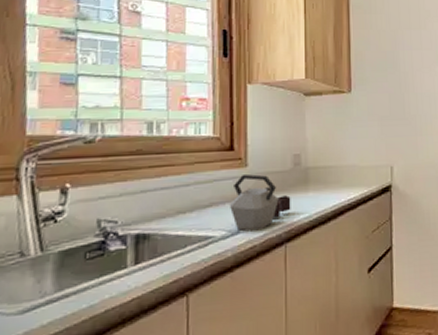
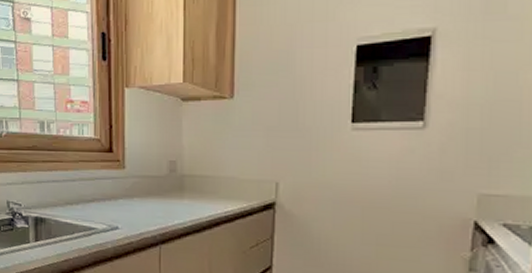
kettle: present [229,174,291,232] -> none [108,176,166,229]

